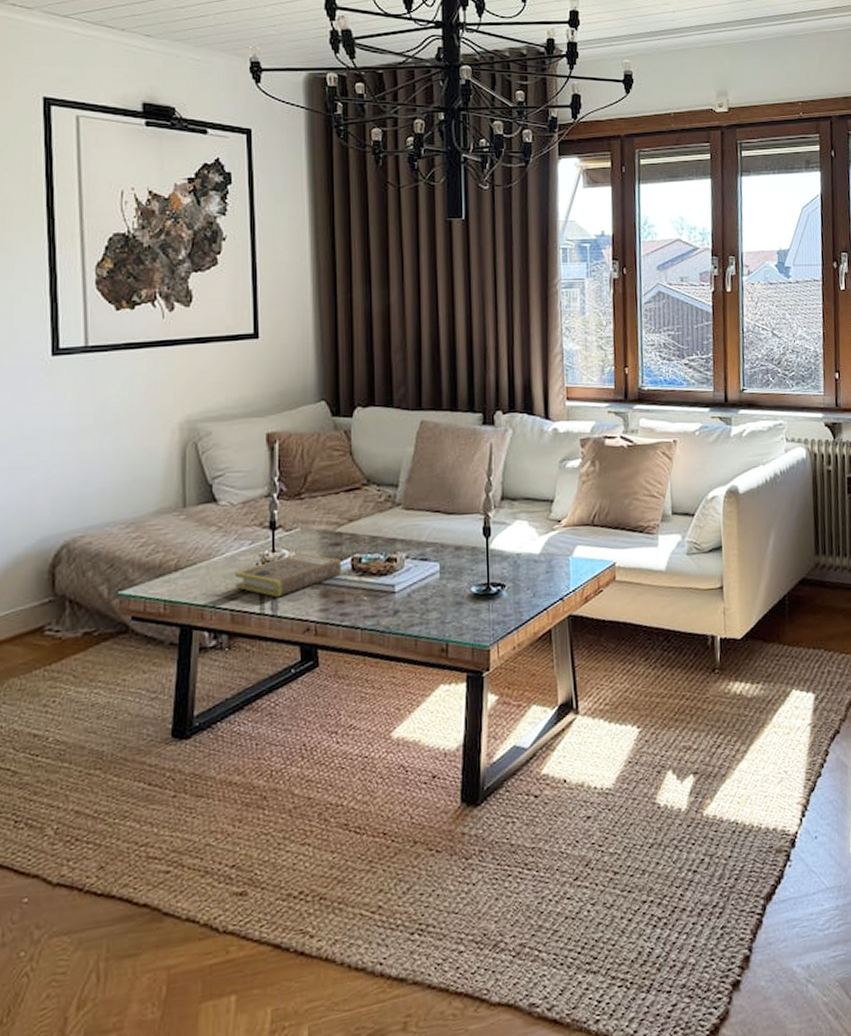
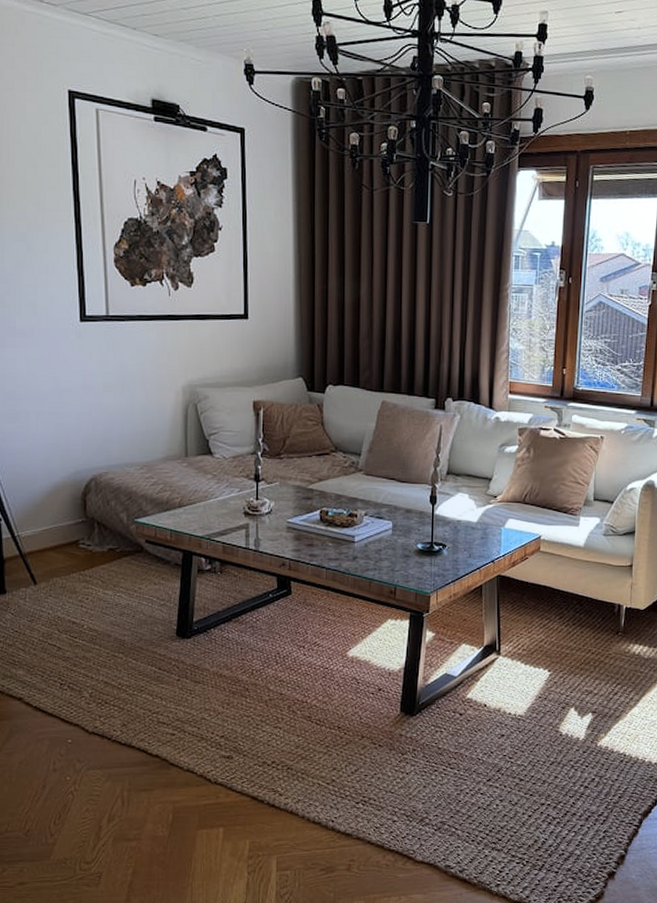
book: present [235,552,343,598] -> none [226,502,313,537]

